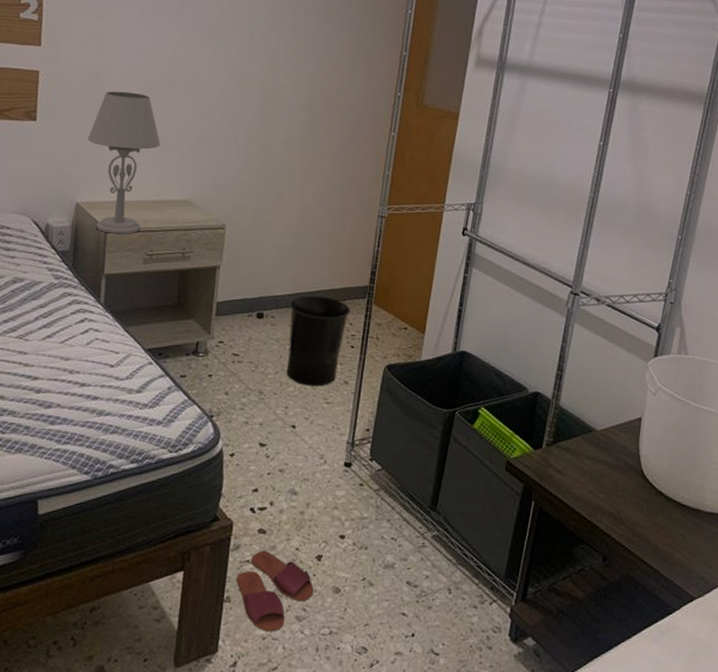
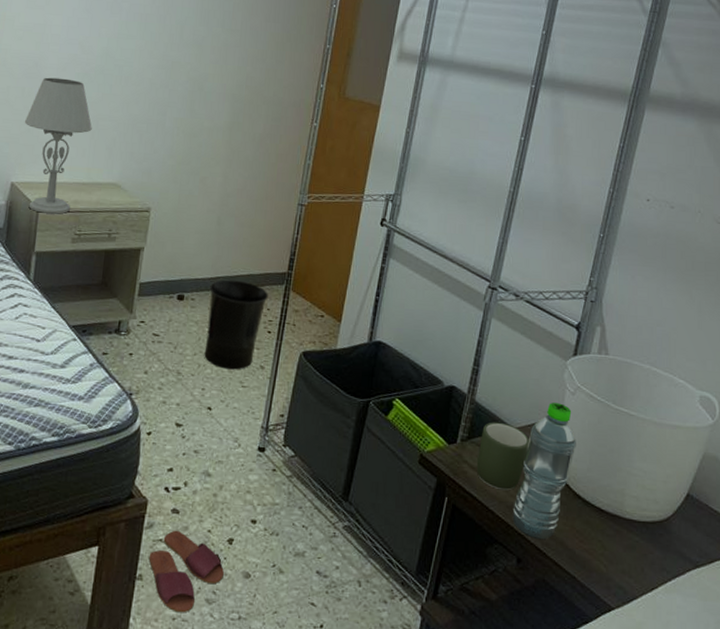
mug: none [562,425,613,492] -> present [476,422,529,491]
water bottle: none [597,404,658,537] -> present [512,403,576,540]

